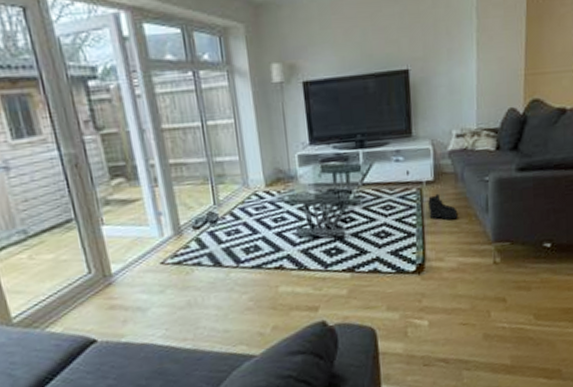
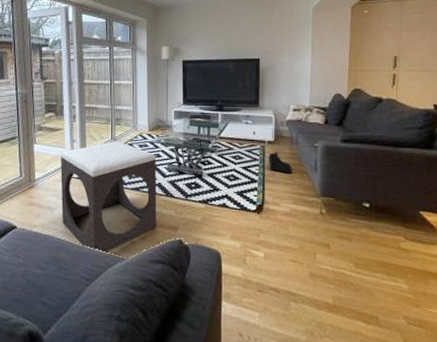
footstool: none [144,206,291,355] -> present [60,141,157,254]

